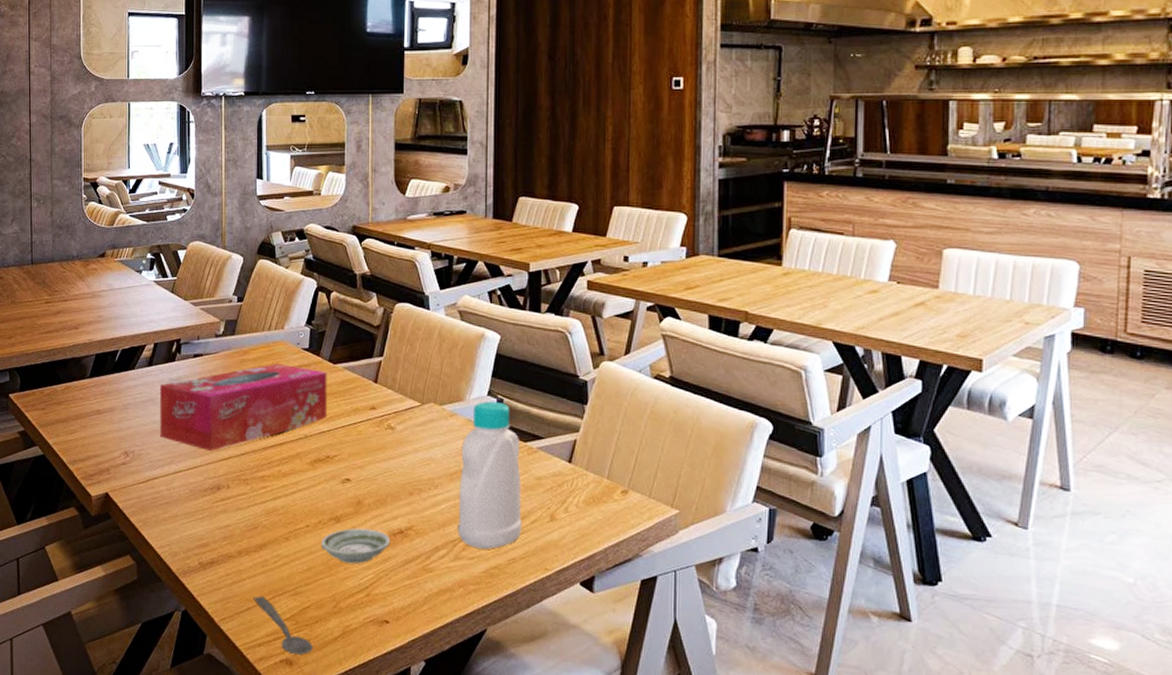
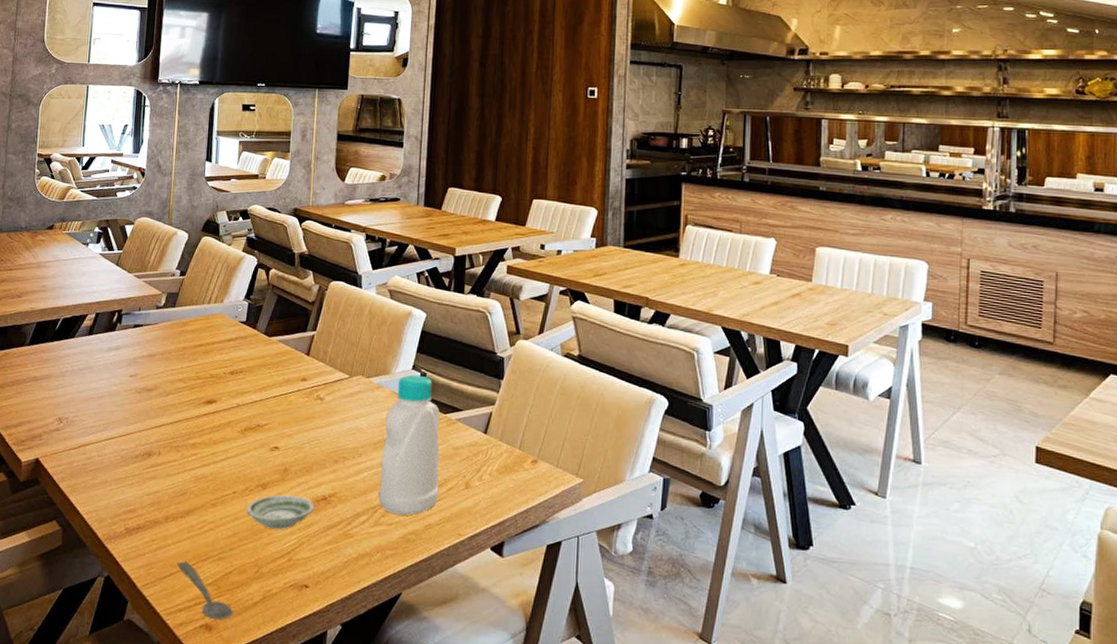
tissue box: present [159,363,327,452] -> none [95,335,262,419]

